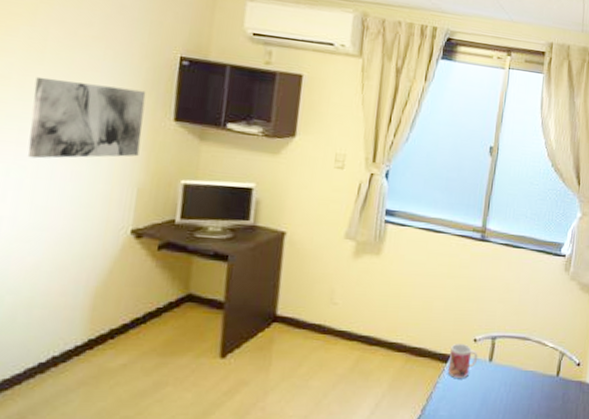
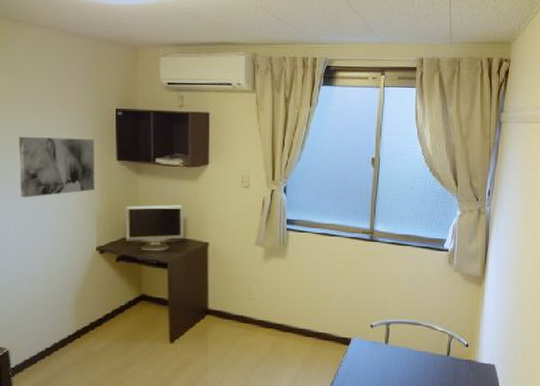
mug: present [447,344,478,379] -> none [350,329,375,359]

